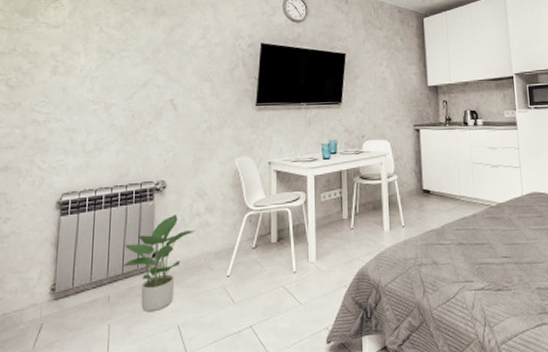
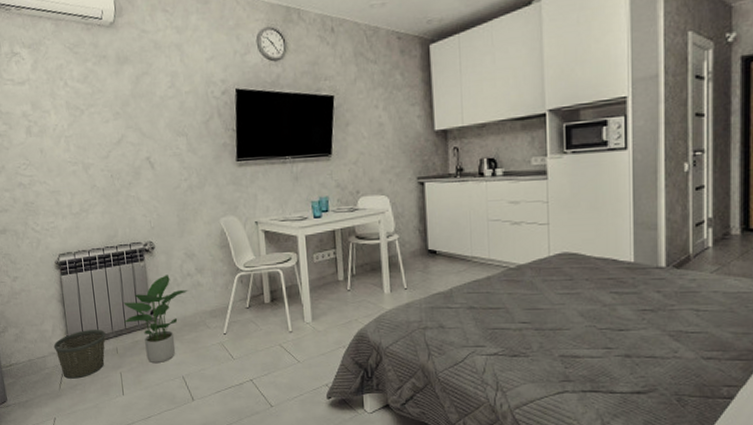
basket: none [36,276,100,335] -> present [53,330,106,379]

